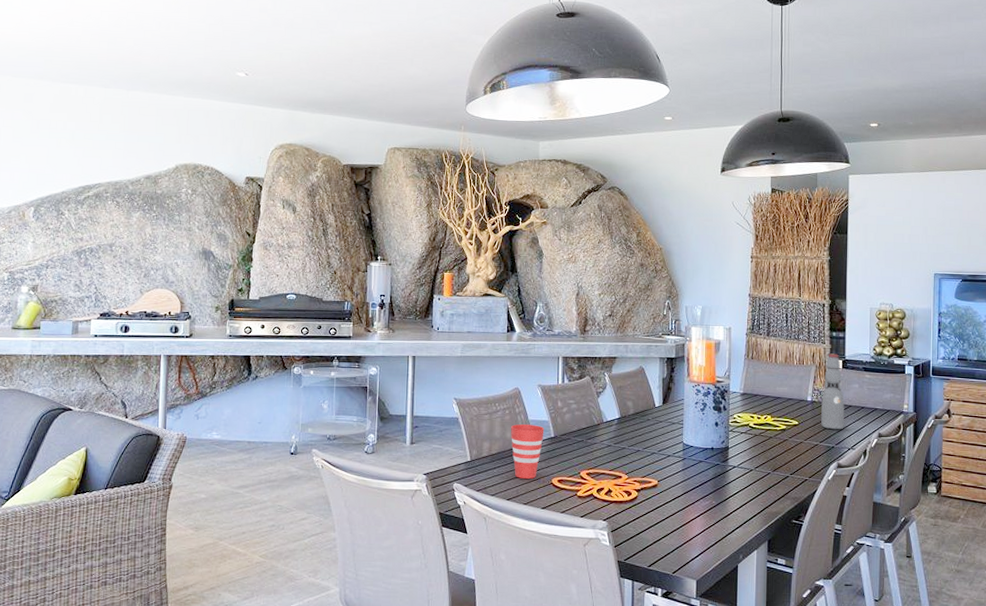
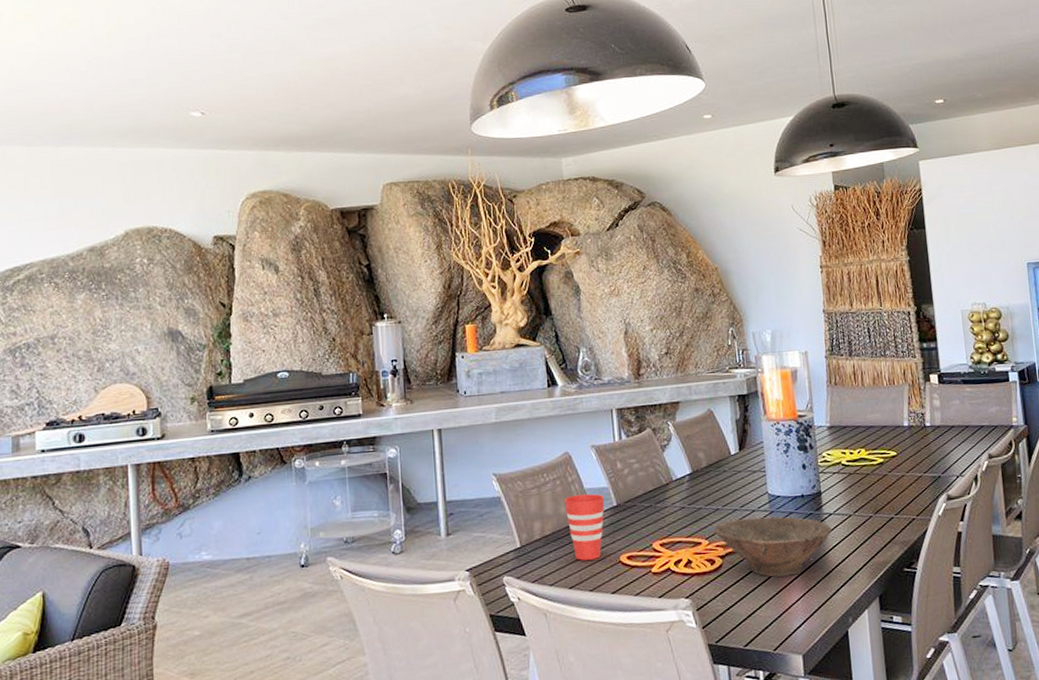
bowl: none [634,460,735,514] -> present [714,516,833,577]
bottle: present [821,353,844,430] -> none [919,367,949,457]

